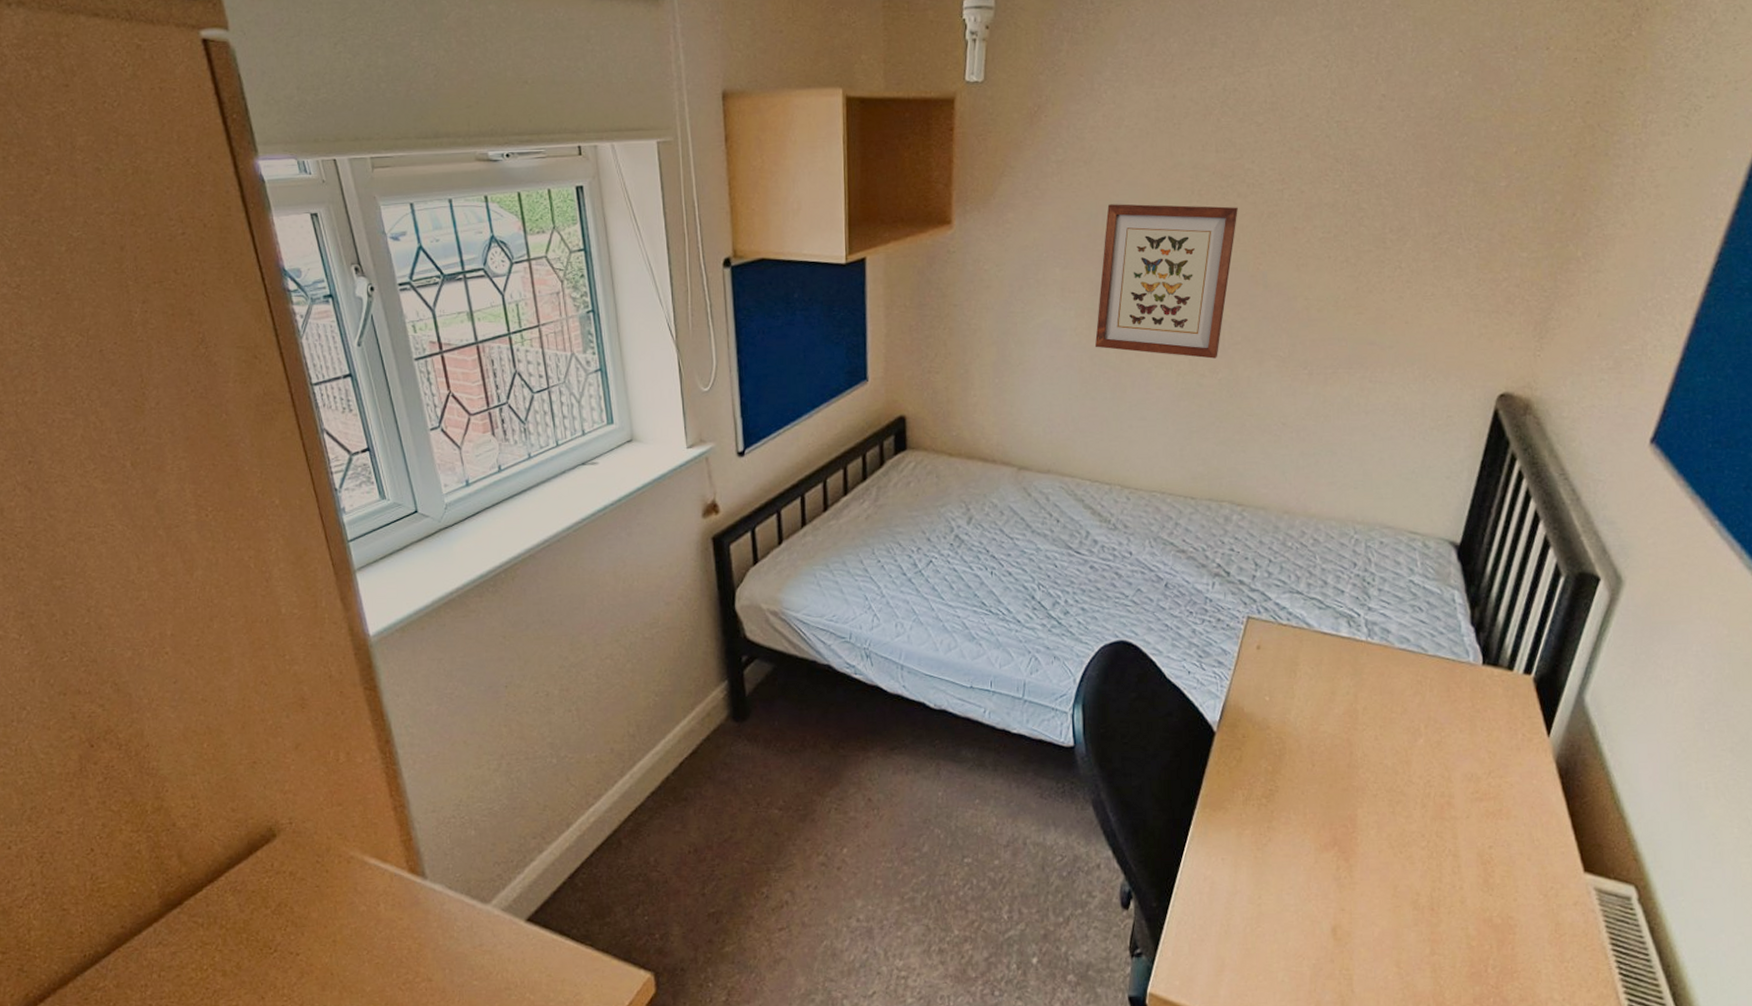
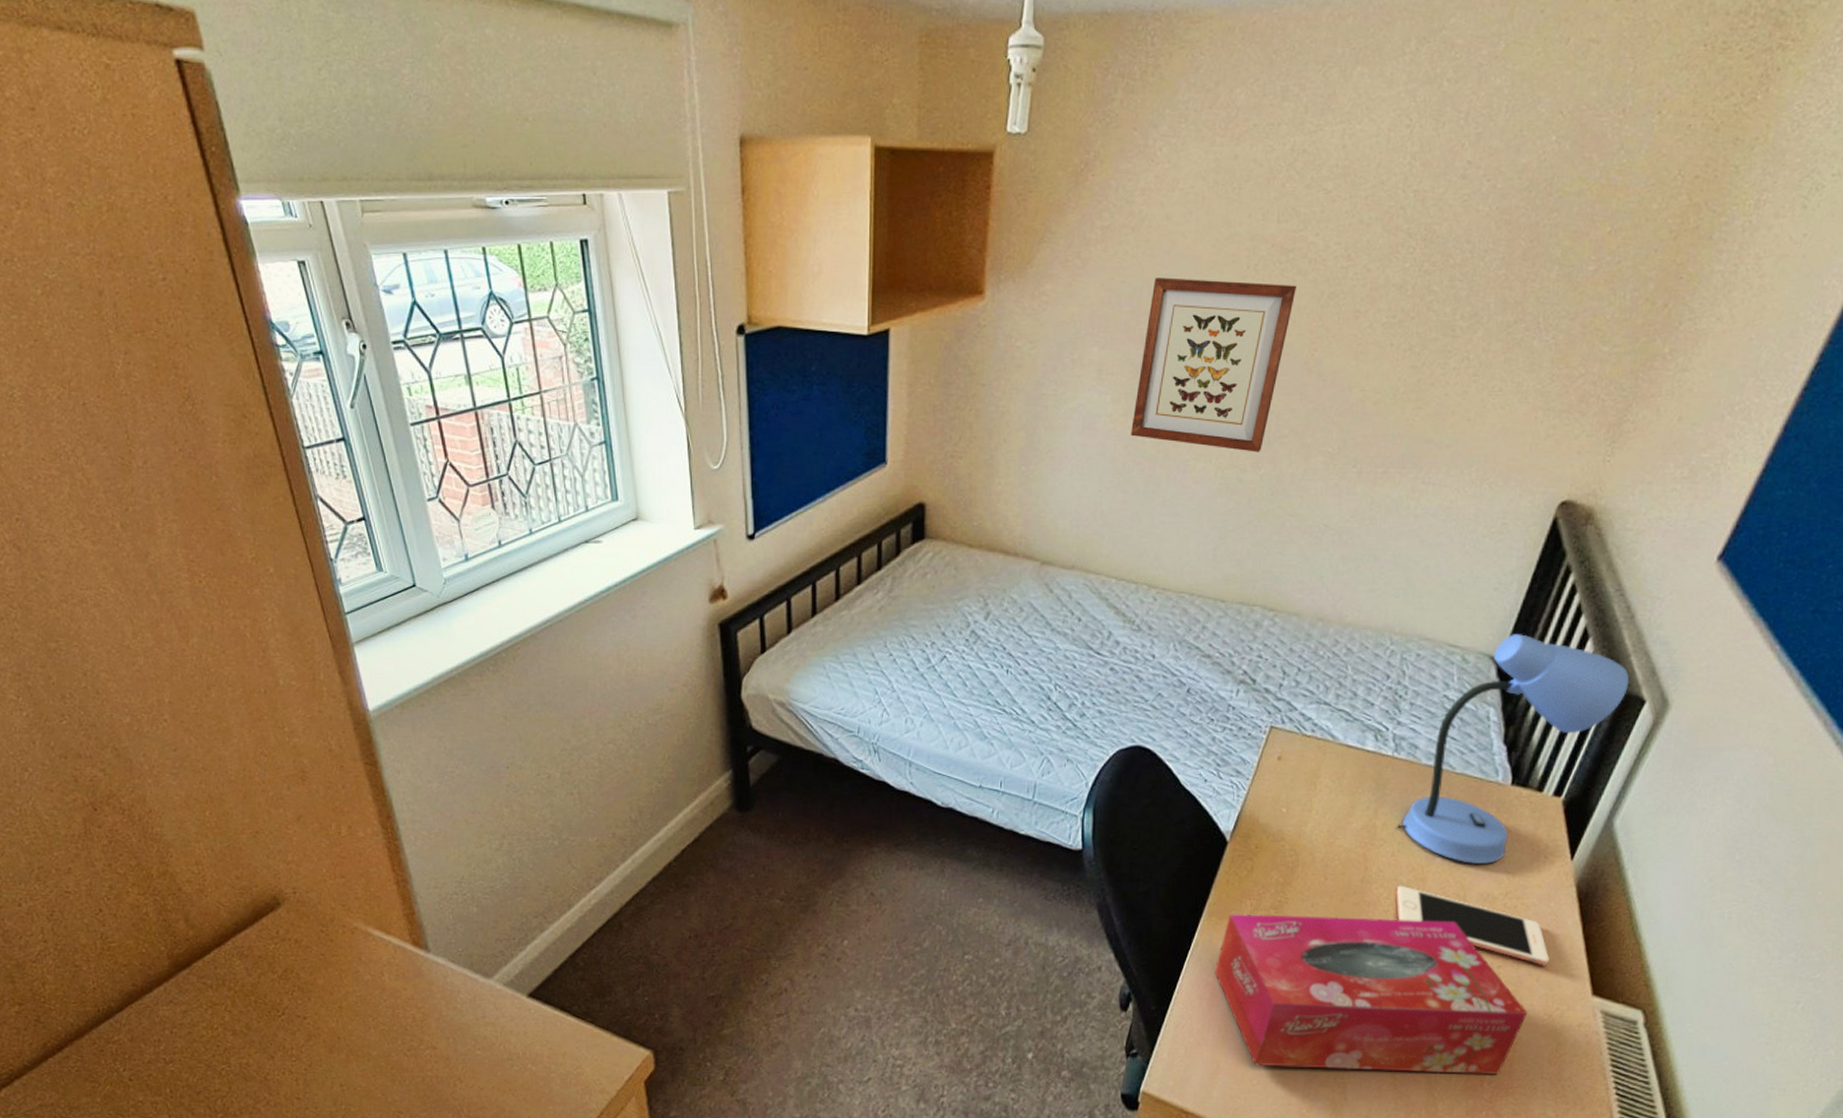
tissue box: none [1212,803,1523,961] -> present [1214,913,1528,1075]
desk lamp: none [1377,519,1583,744] -> present [1397,634,1630,864]
cell phone: none [1383,768,1538,844] -> present [1396,885,1549,966]

